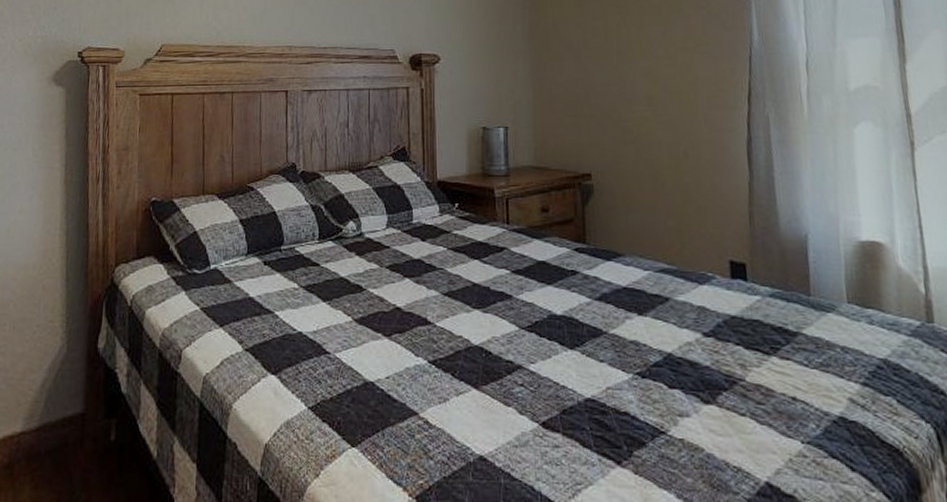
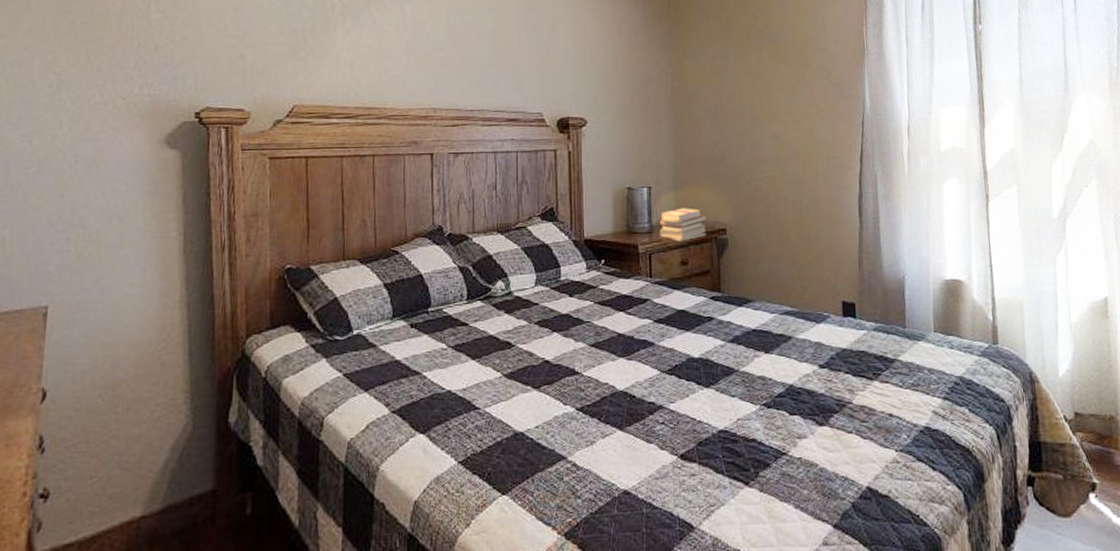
books: none [517,150,569,186] -> present [659,208,707,242]

